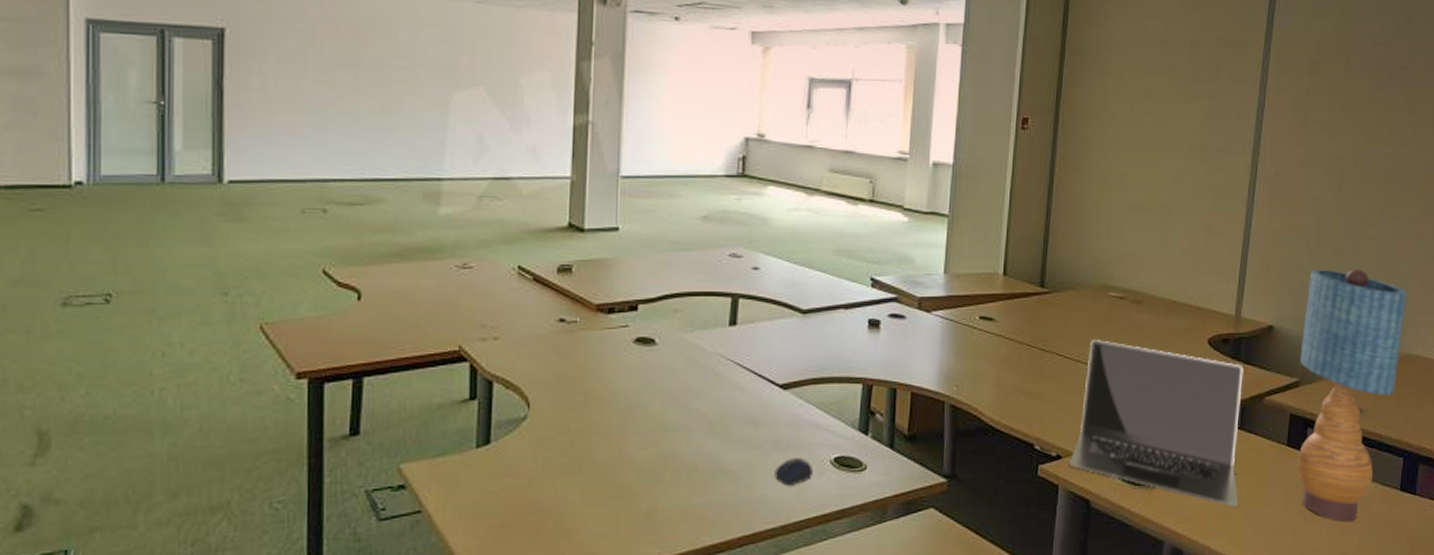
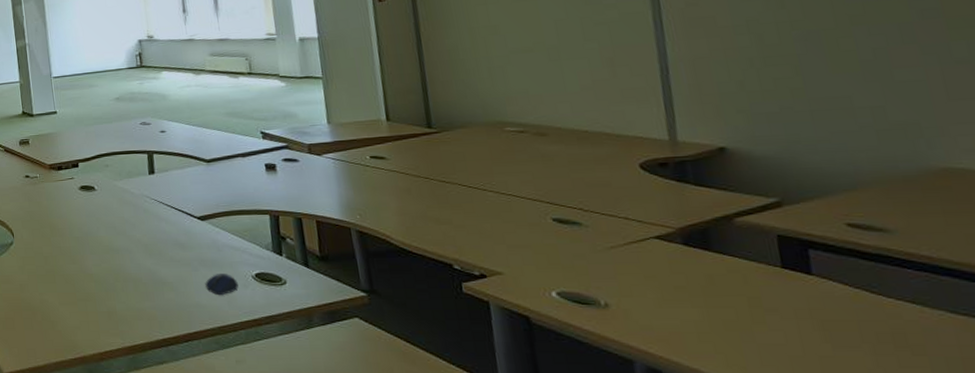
laptop: present [1069,340,1244,507] -> none [494,170,728,330]
table lamp: present [1298,269,1407,522] -> none [763,83,938,353]

